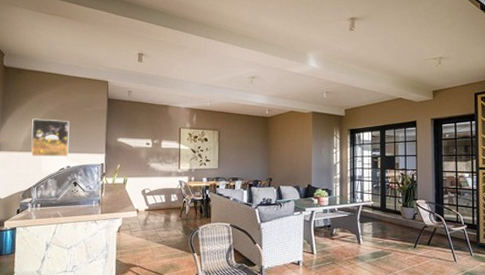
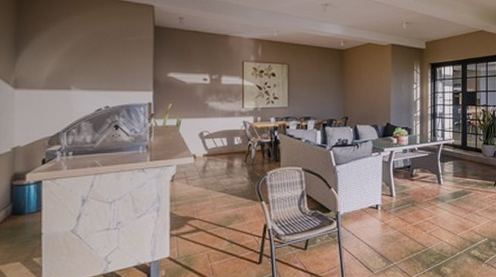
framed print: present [31,118,70,157] -> none [57,49,107,95]

